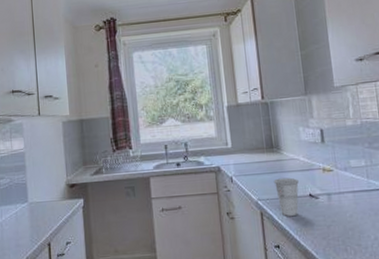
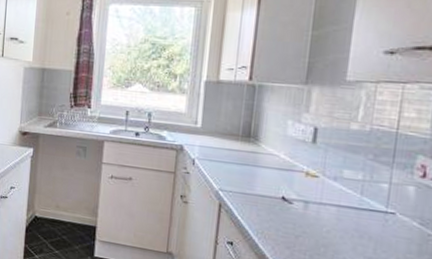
cup: present [273,177,299,216] -> none [242,171,273,216]

